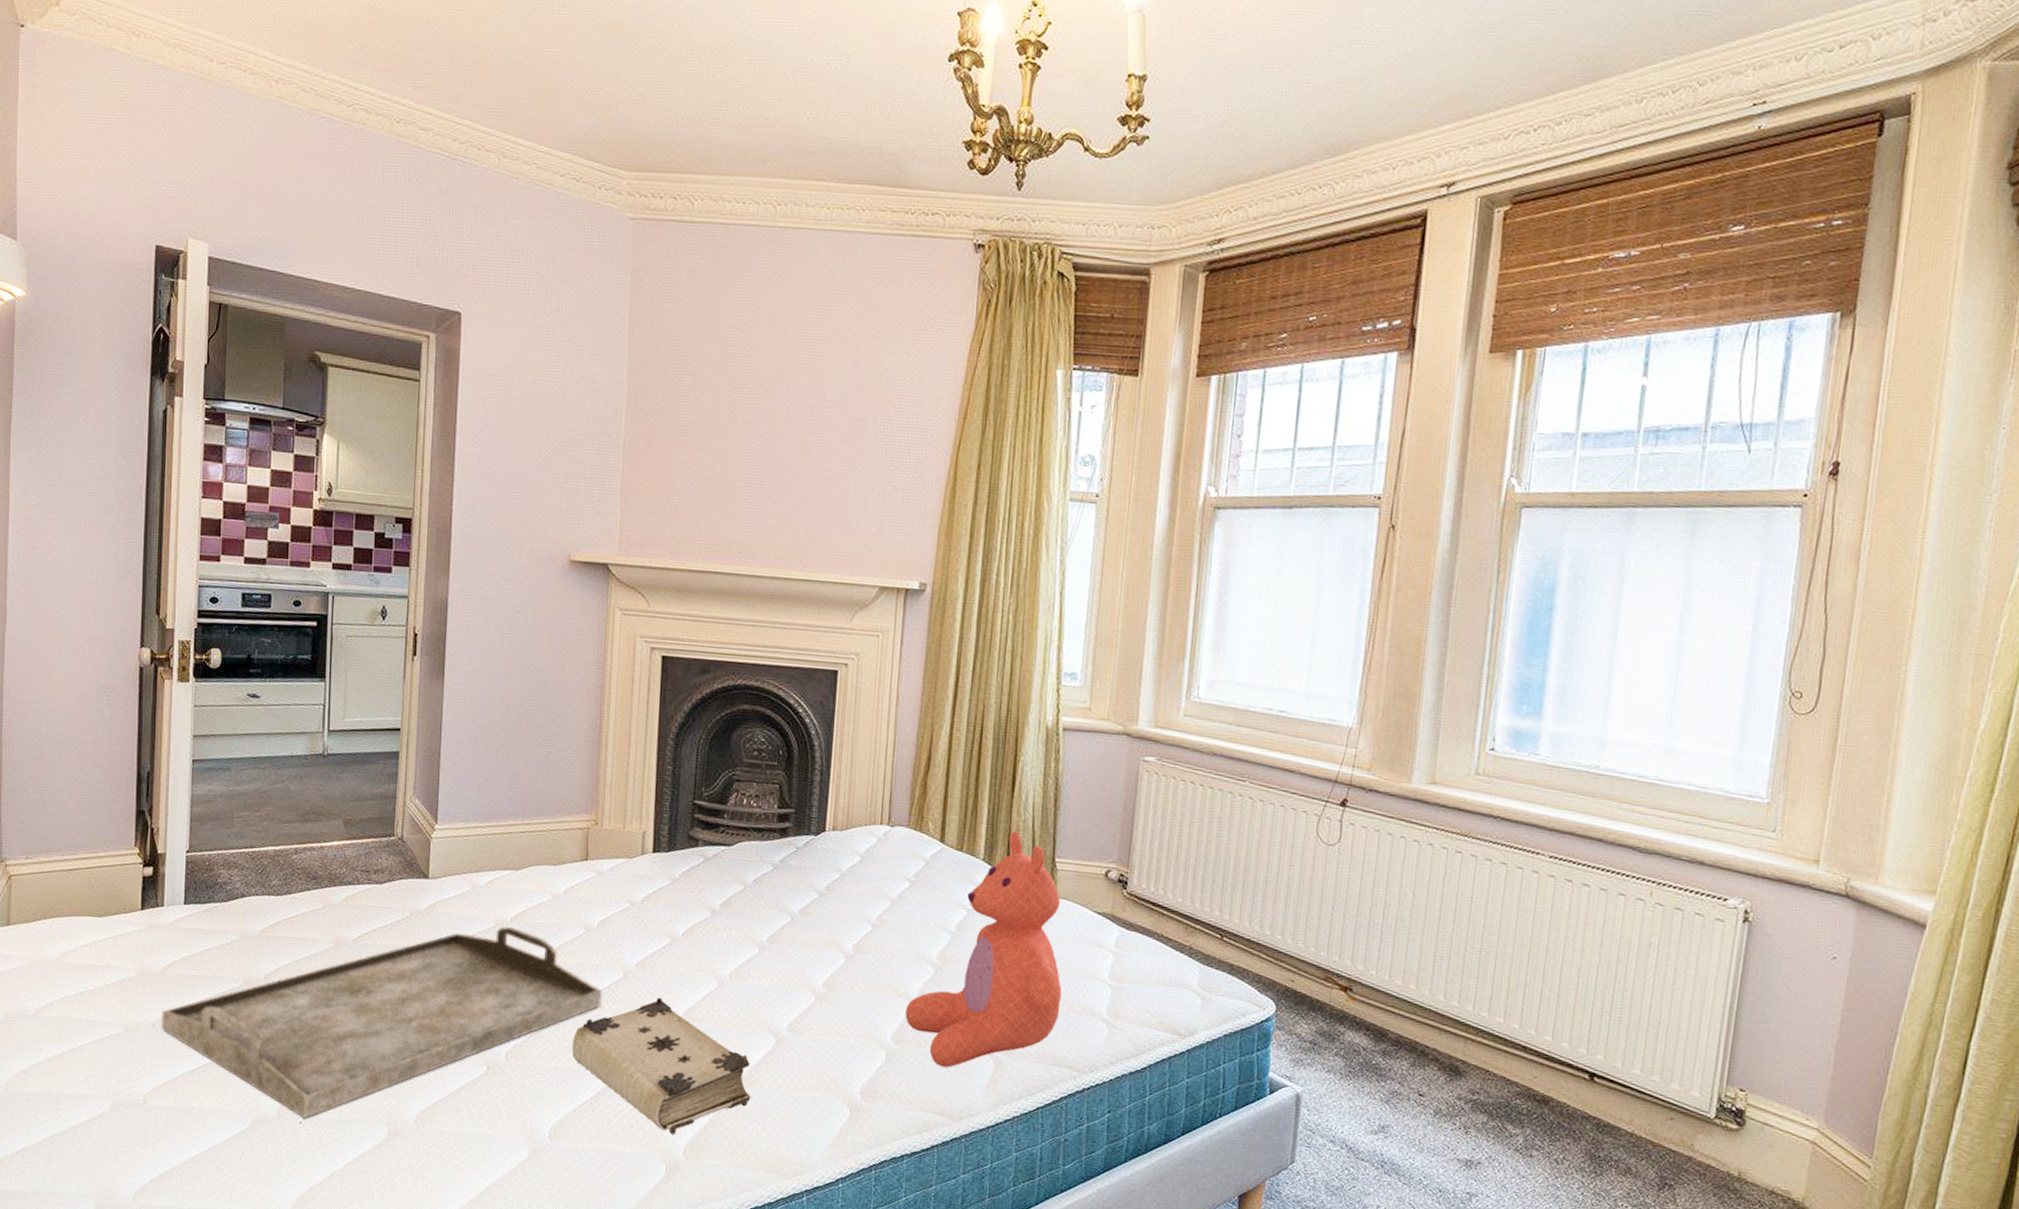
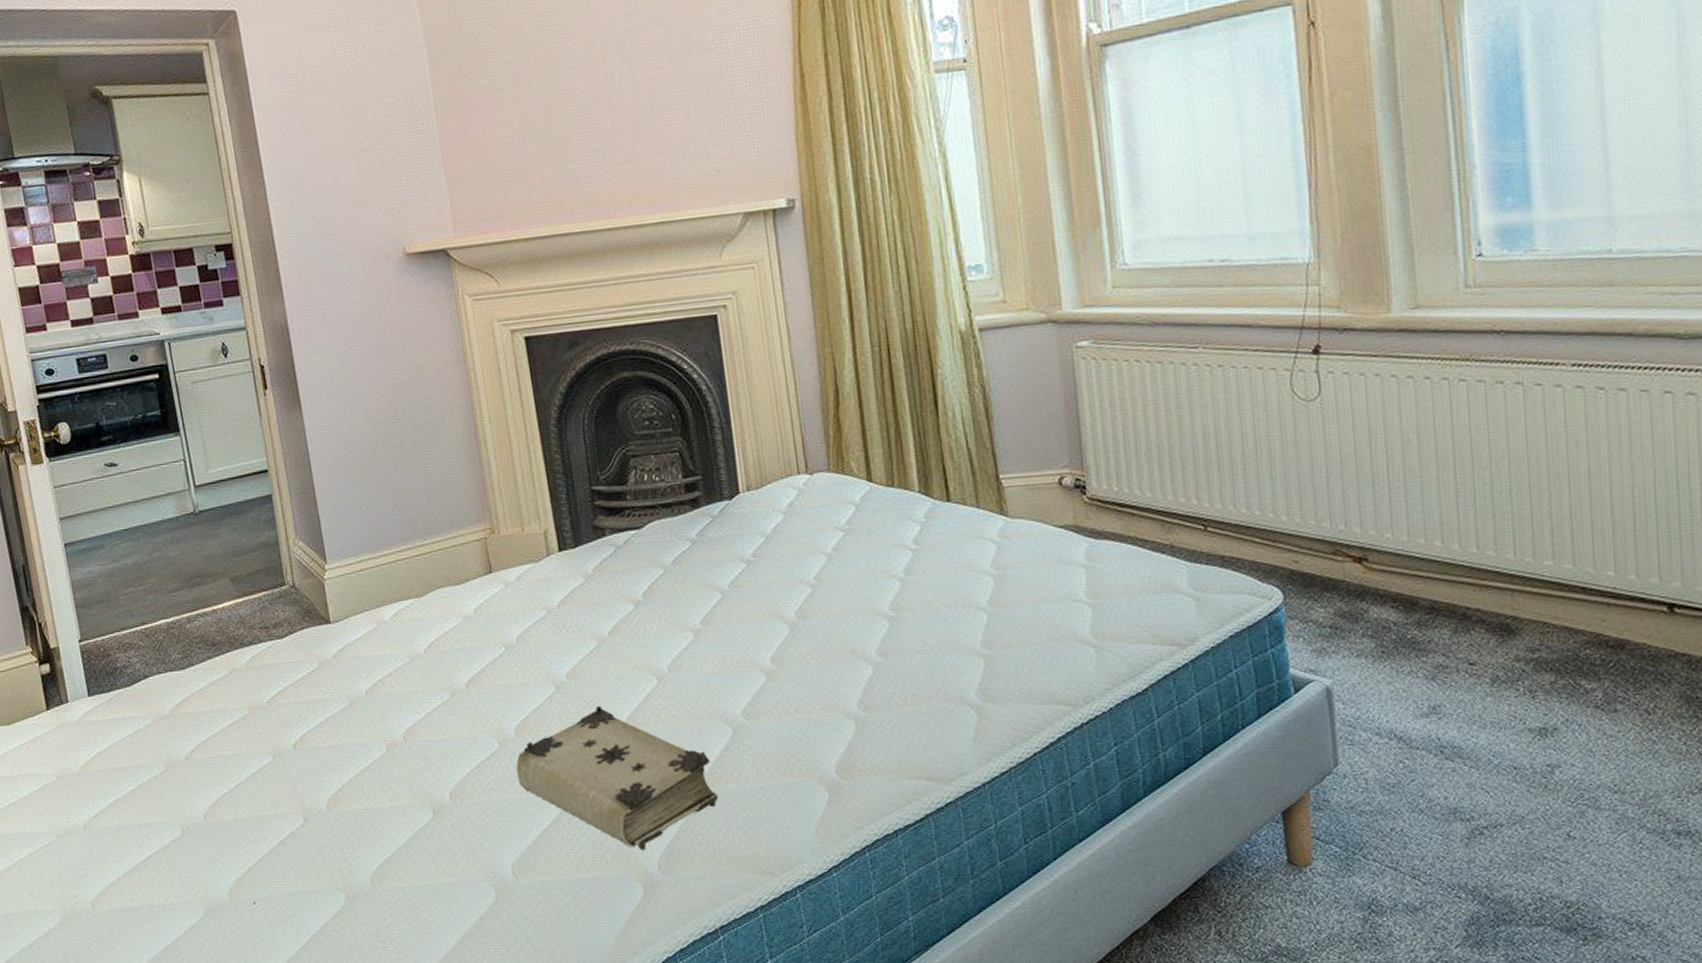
serving tray: present [161,925,602,1119] -> none [90,658,539,899]
teddy bear: present [905,831,1062,1068] -> none [866,453,1038,727]

